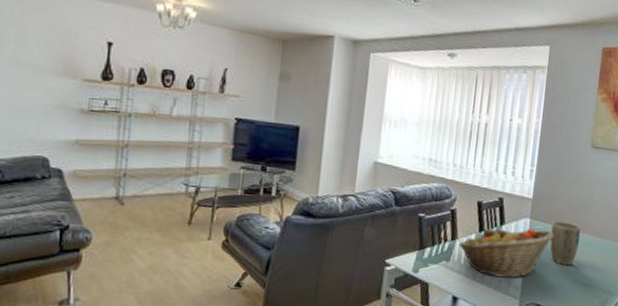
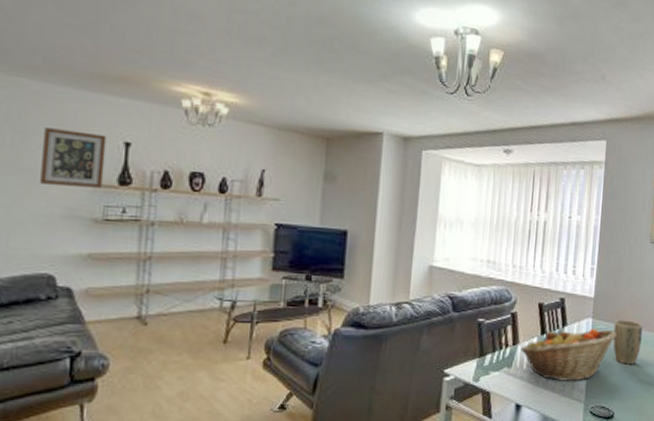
wall art: none [38,28,93,82] -> present [40,128,107,188]

